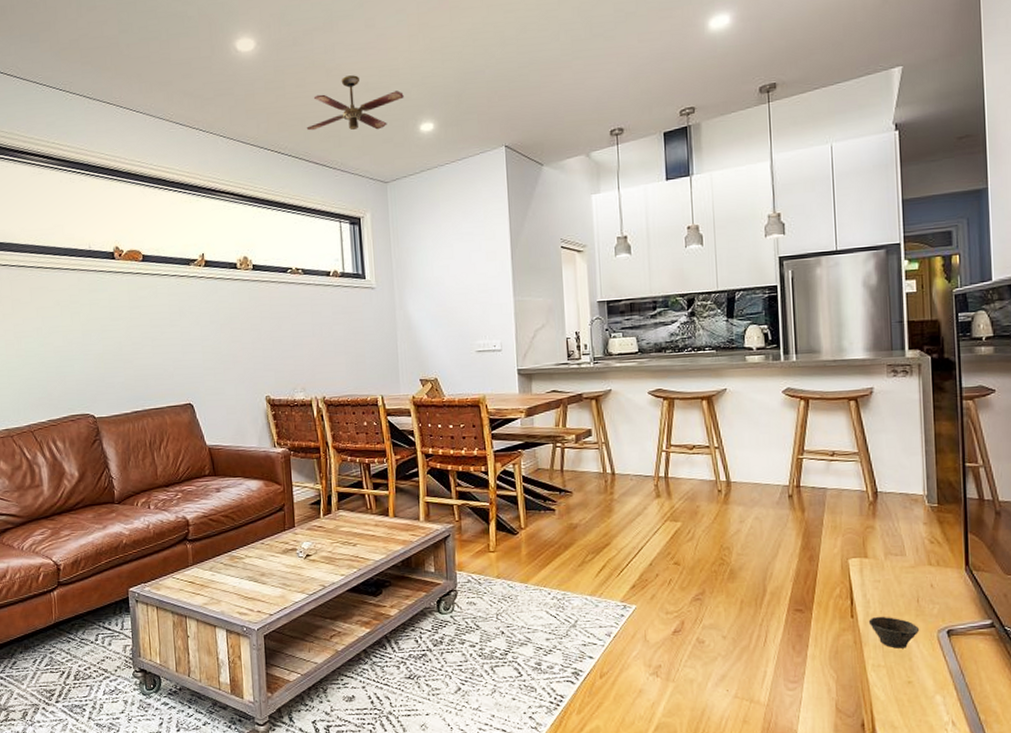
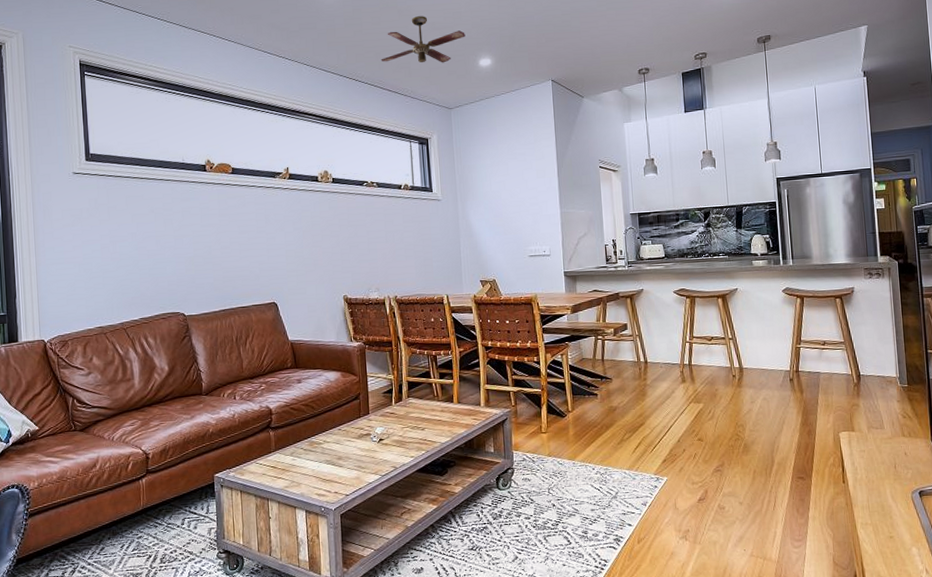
cup: present [868,616,920,649] -> none [856,481,898,509]

